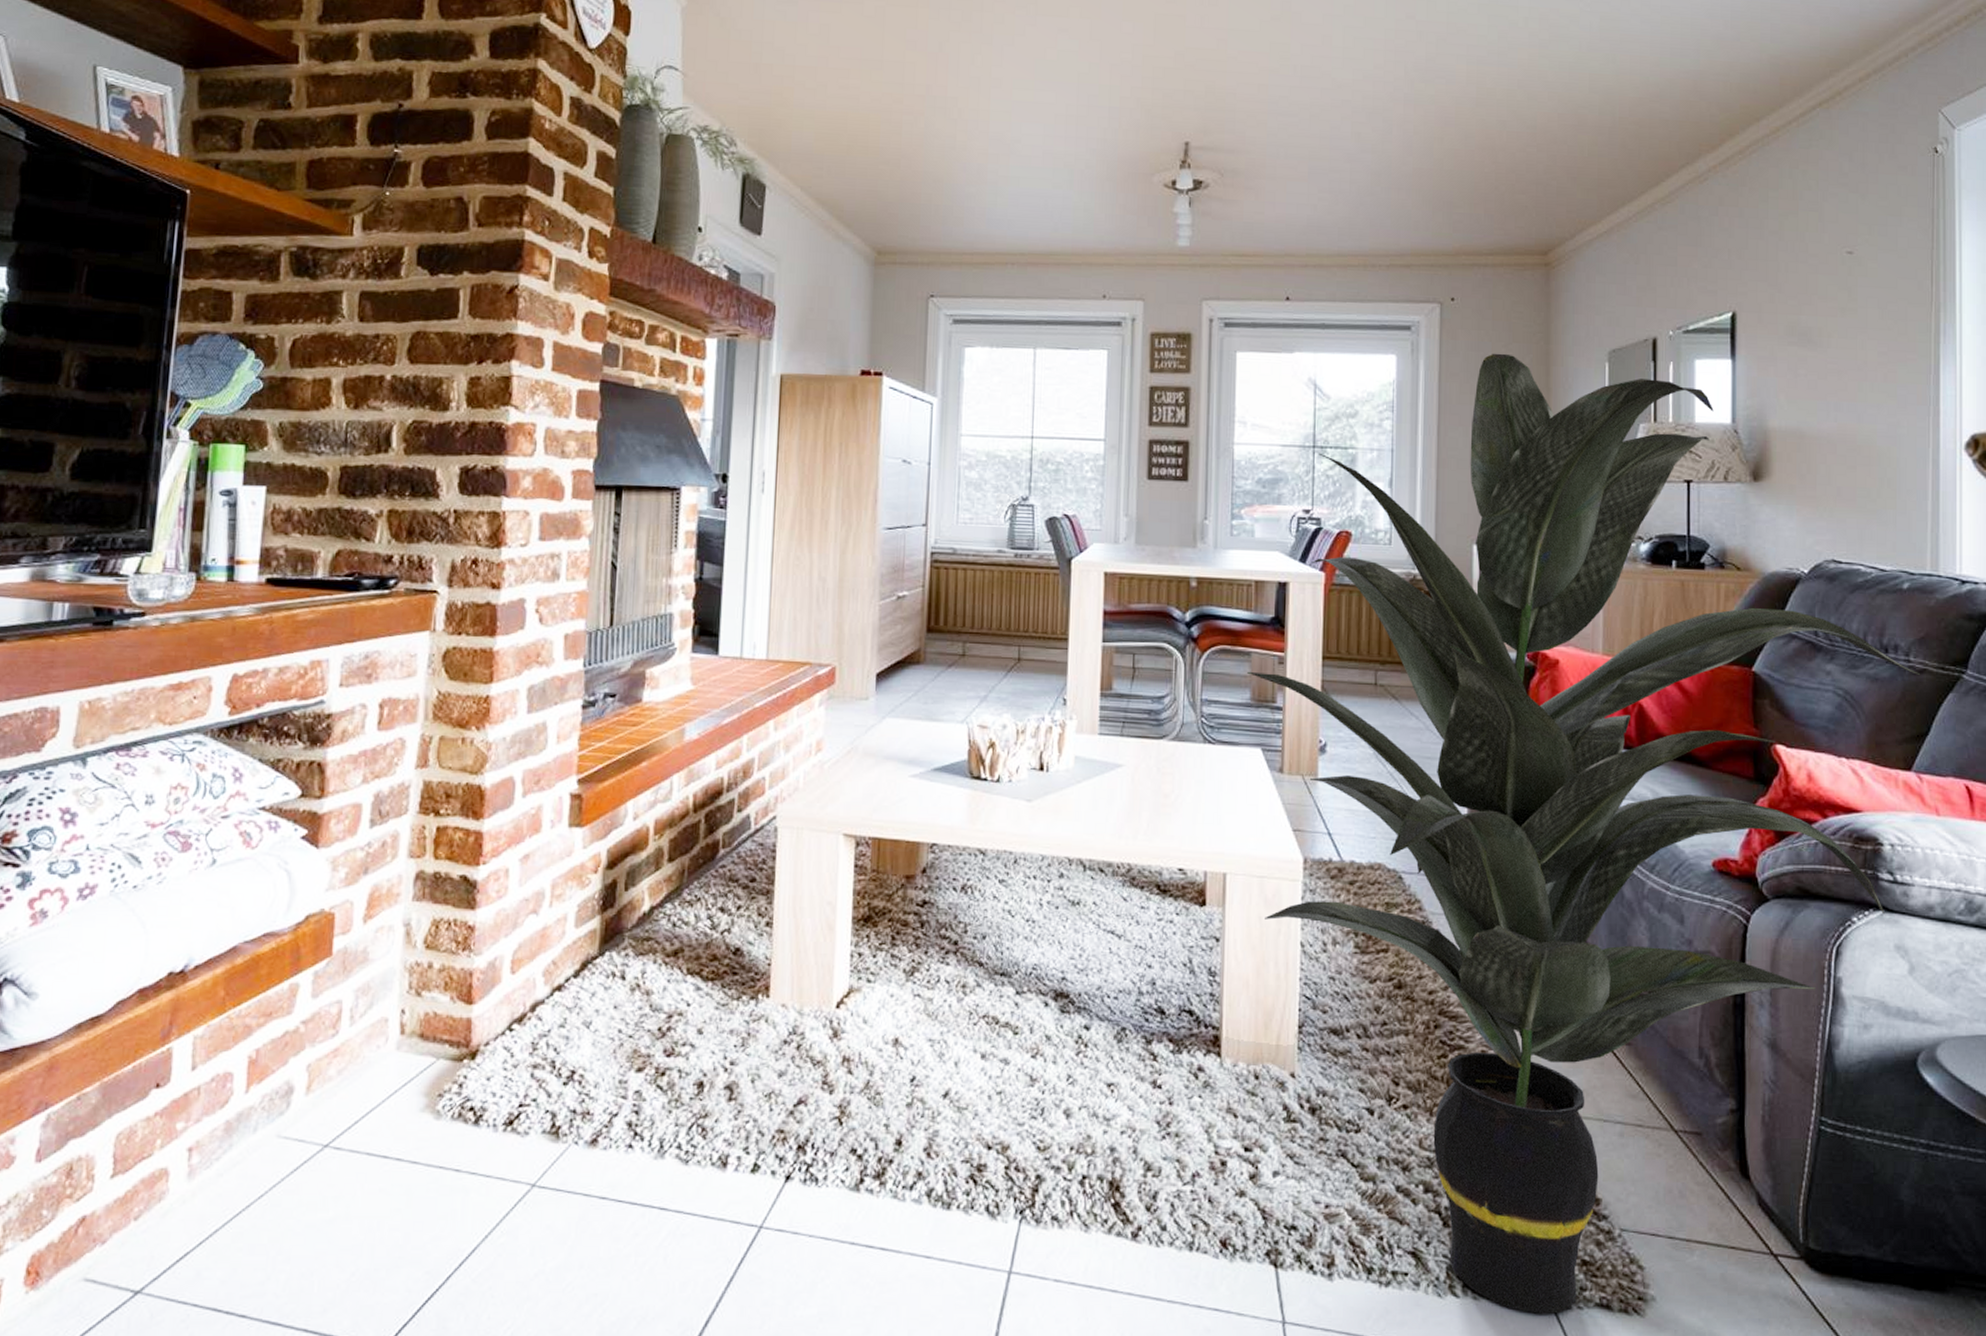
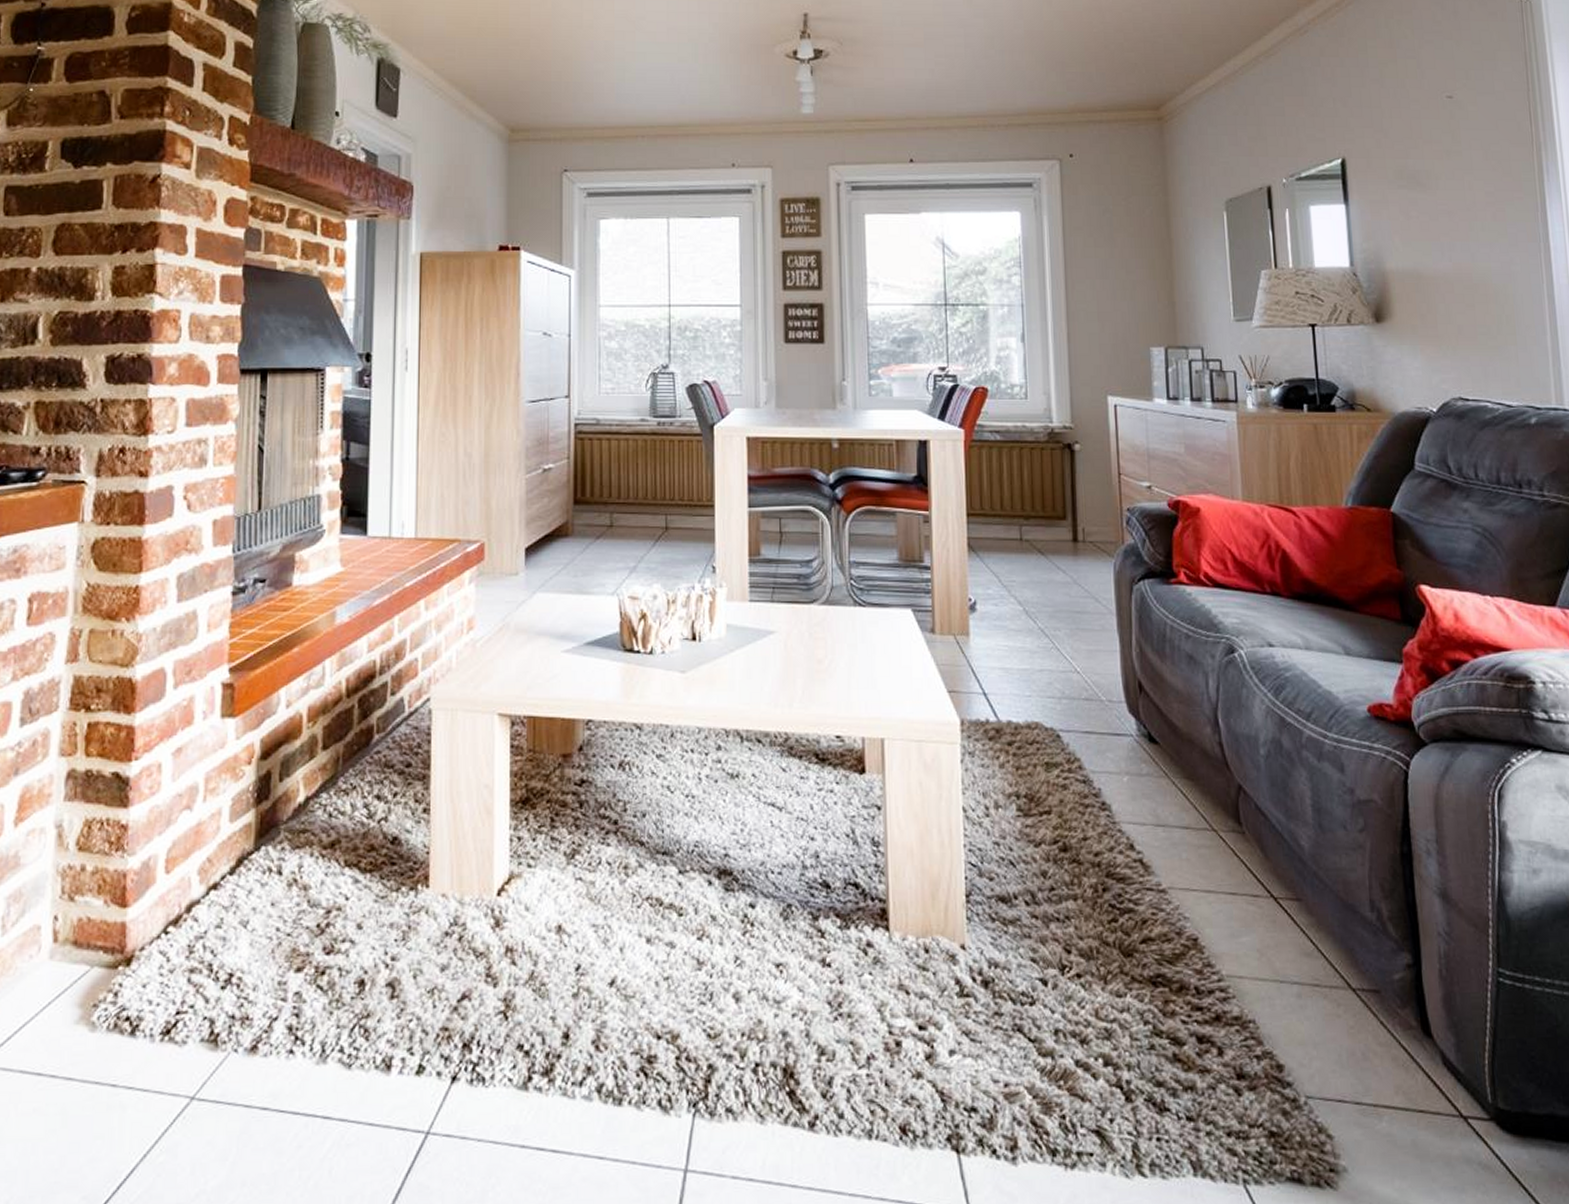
indoor plant: present [1246,353,1921,1314] -> none [892,206,1556,1192]

